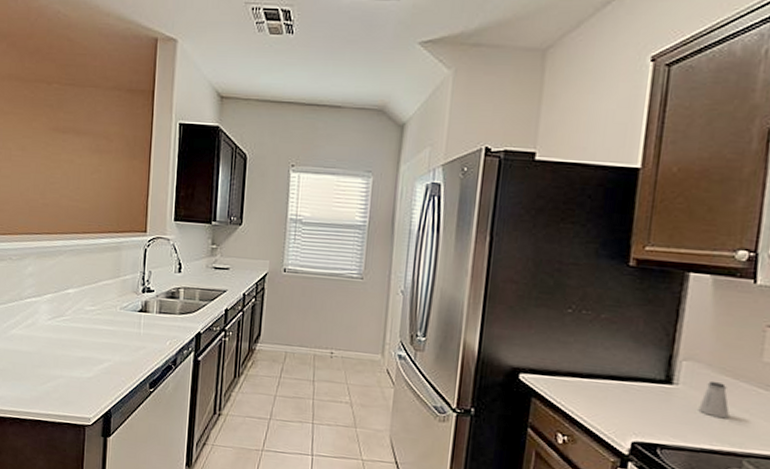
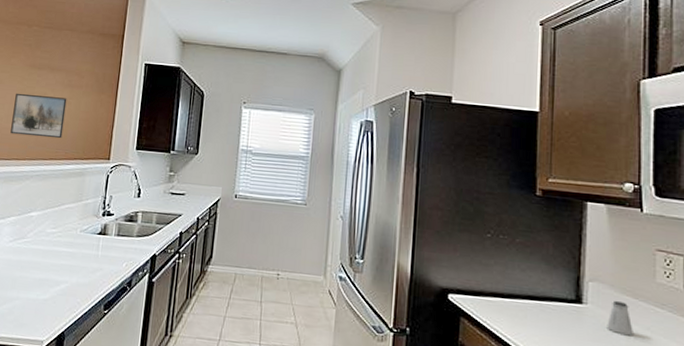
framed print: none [39,160,96,211] -> present [10,93,67,139]

